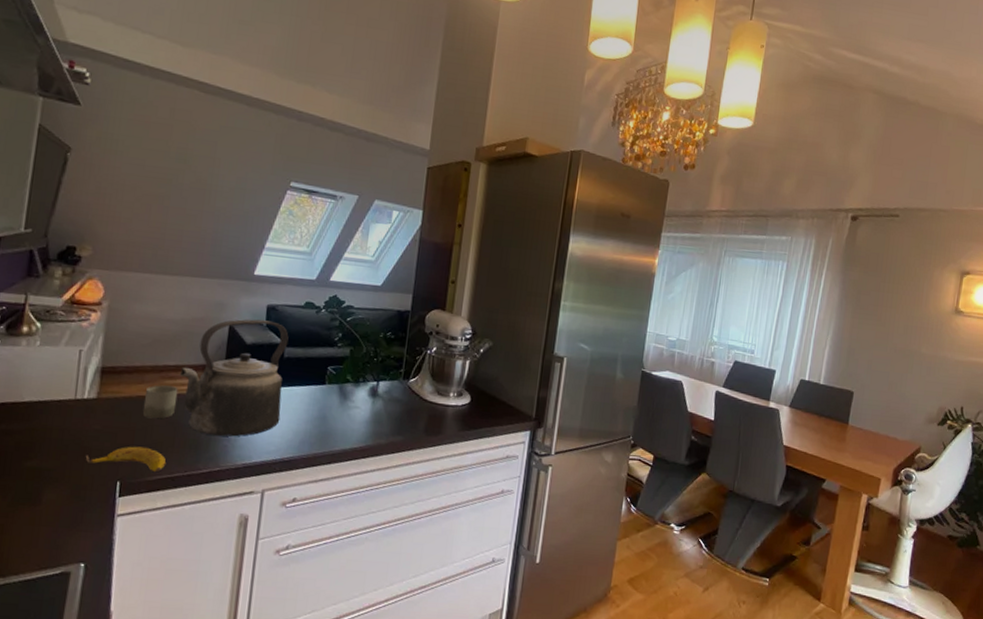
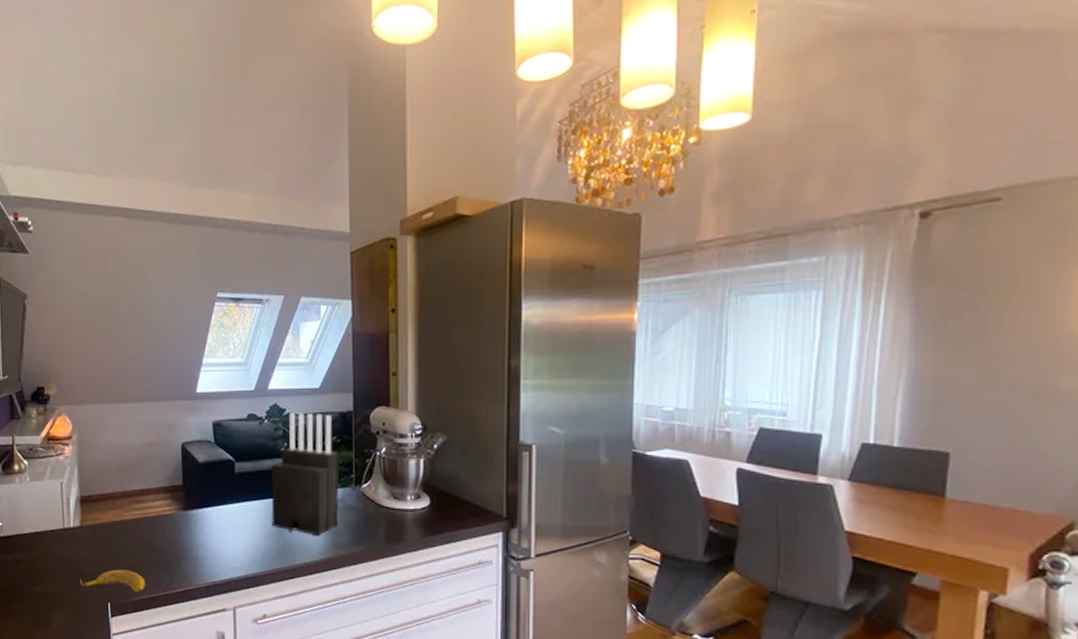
cup: present [142,385,179,419] -> none [119,510,147,542]
kettle: present [179,319,289,437] -> none [145,437,240,556]
knife block: none [314,305,392,424] -> present [271,412,339,536]

